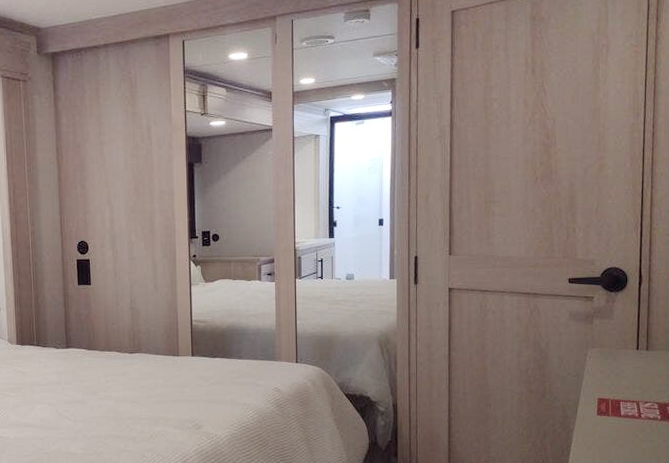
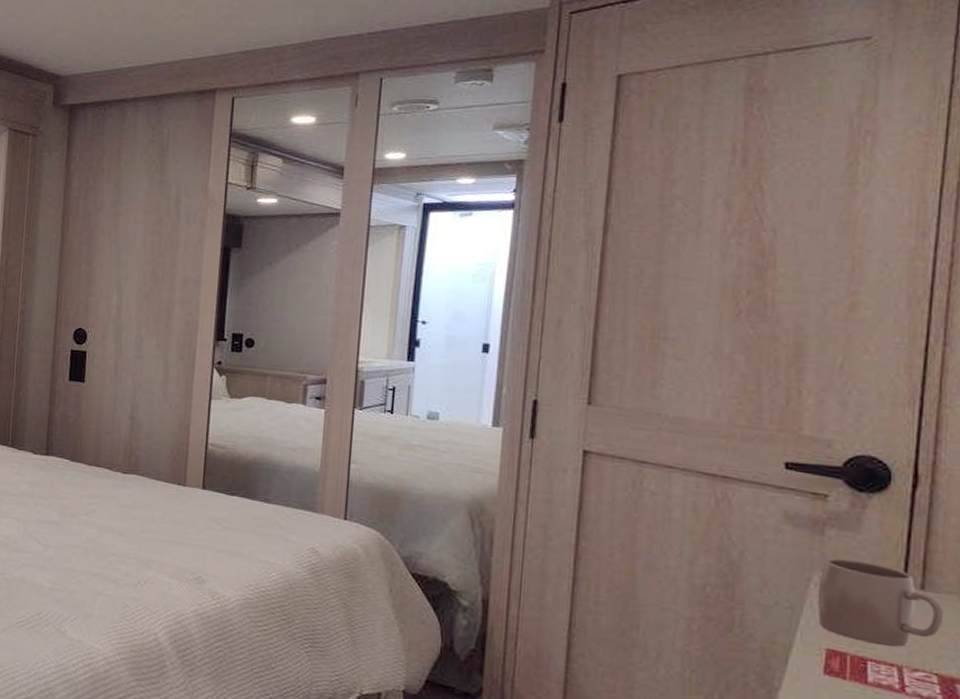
mug: none [591,338,659,390] -> present [817,558,945,648]

